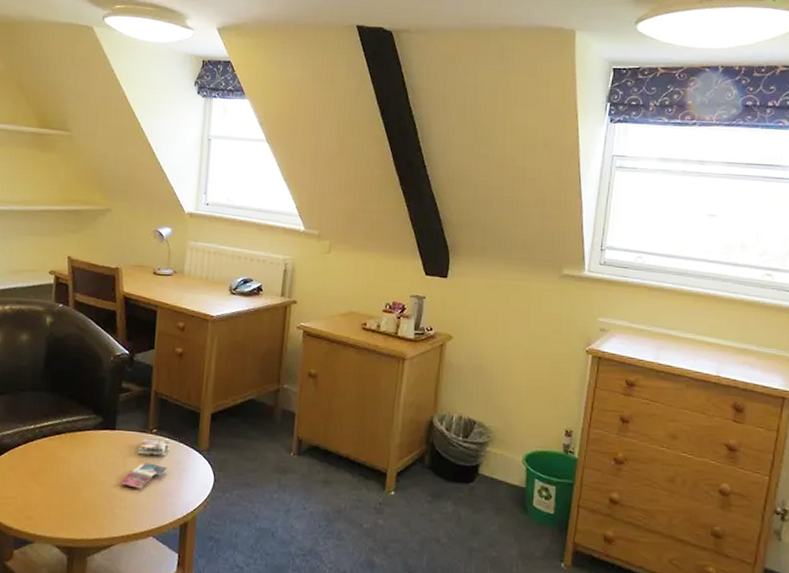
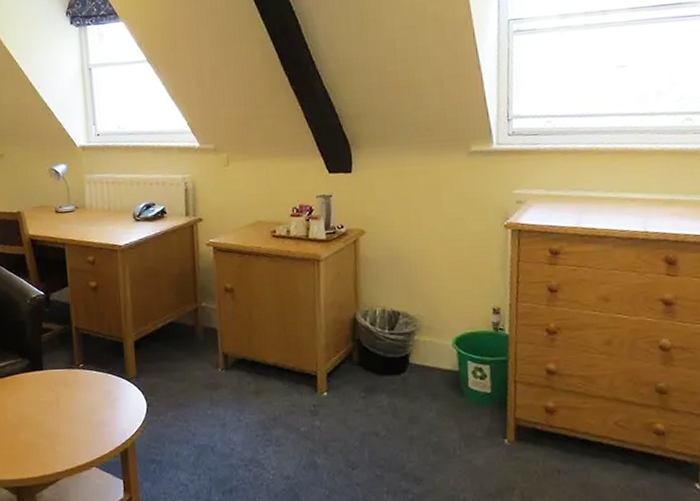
magazine: present [121,437,171,489] -> none [56,371,99,423]

